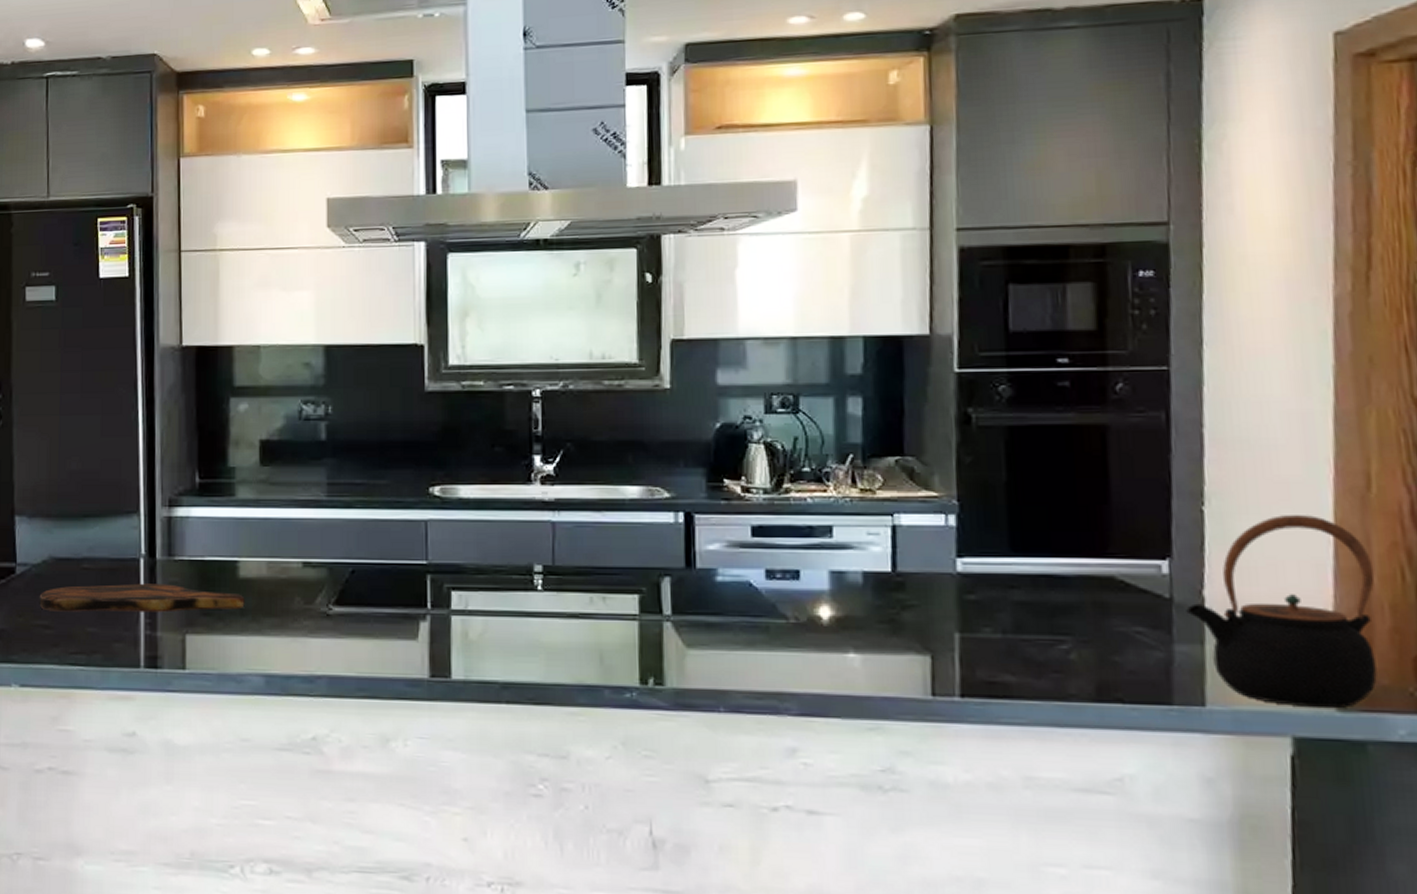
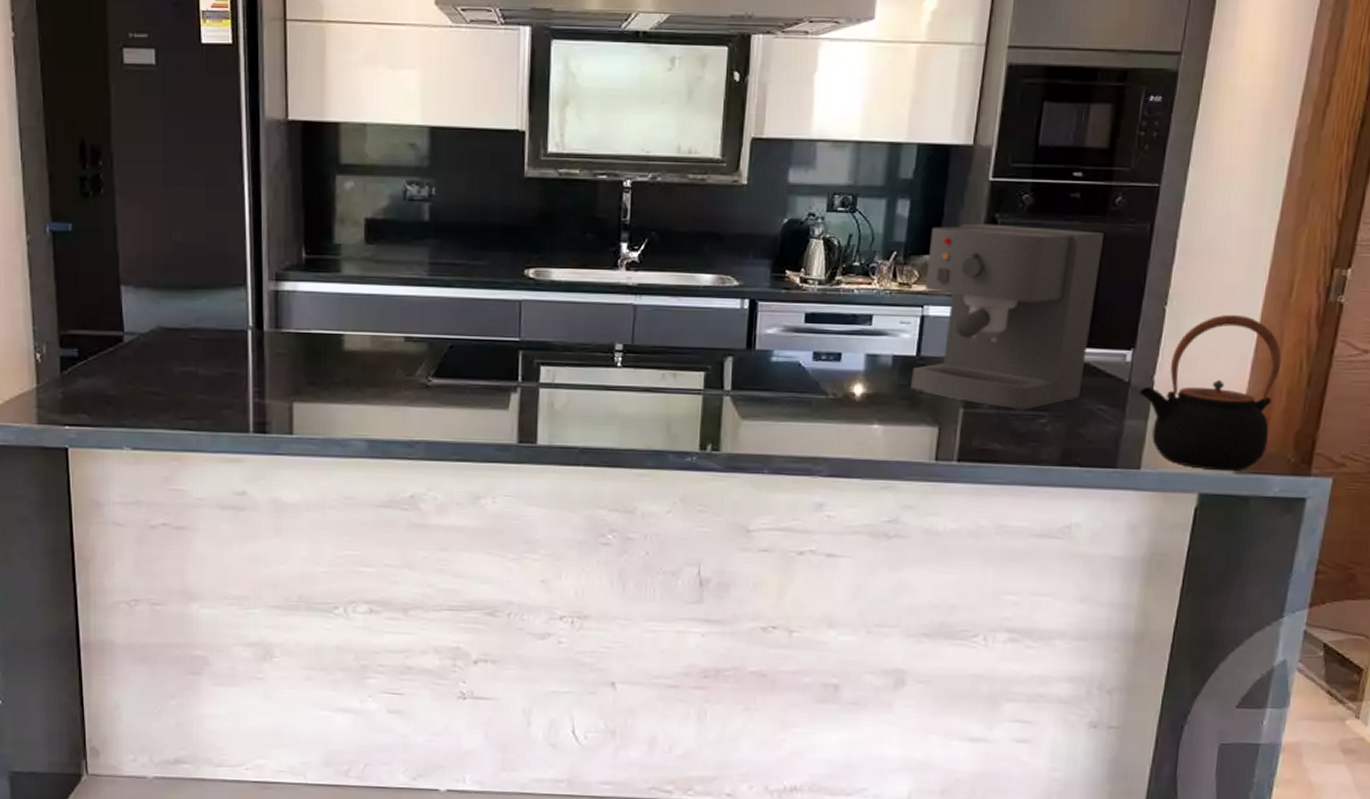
cutting board: present [39,583,245,613] -> none [148,354,349,382]
coffee maker: none [888,419,1109,637] -> present [911,223,1105,413]

